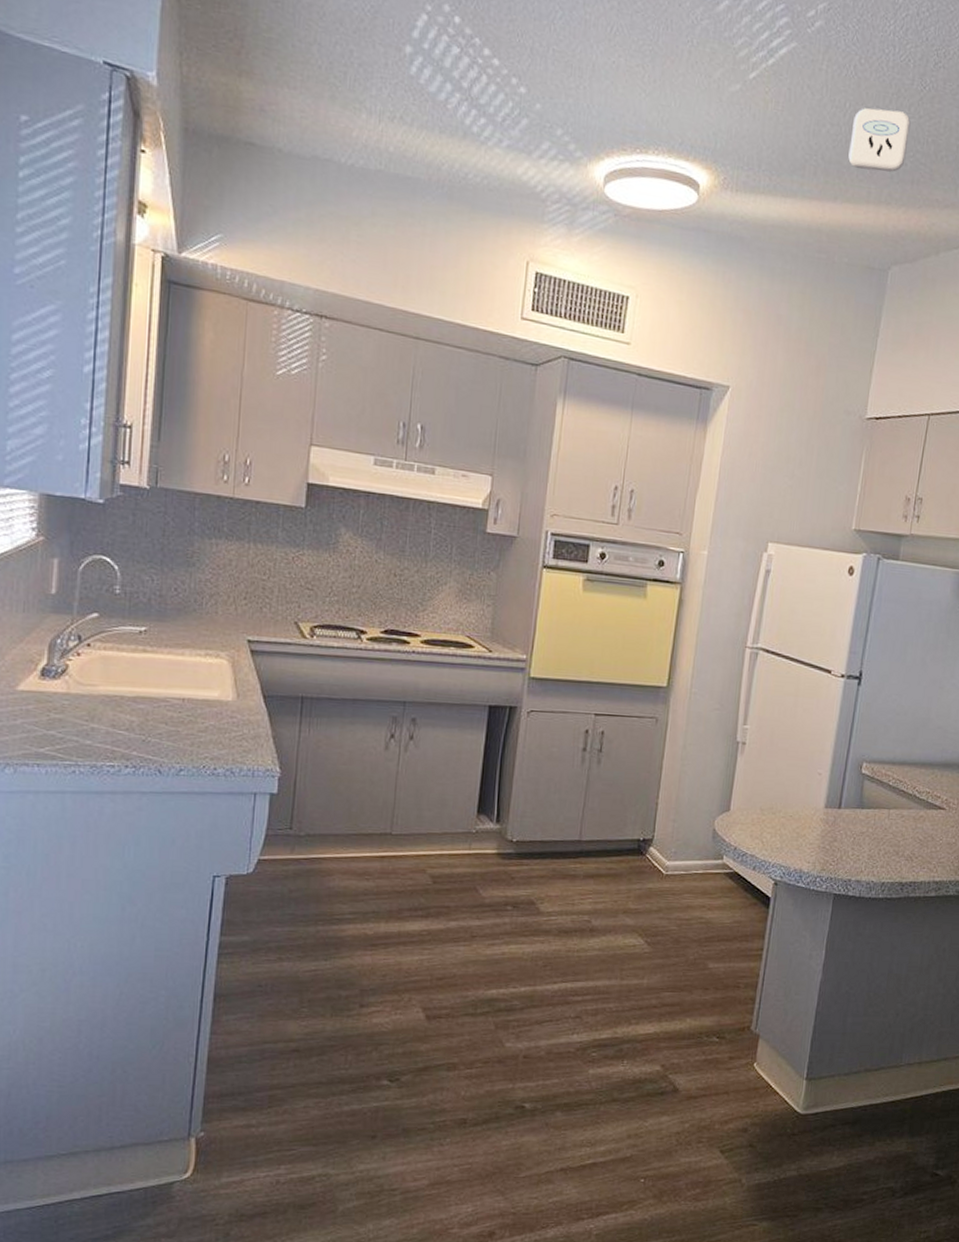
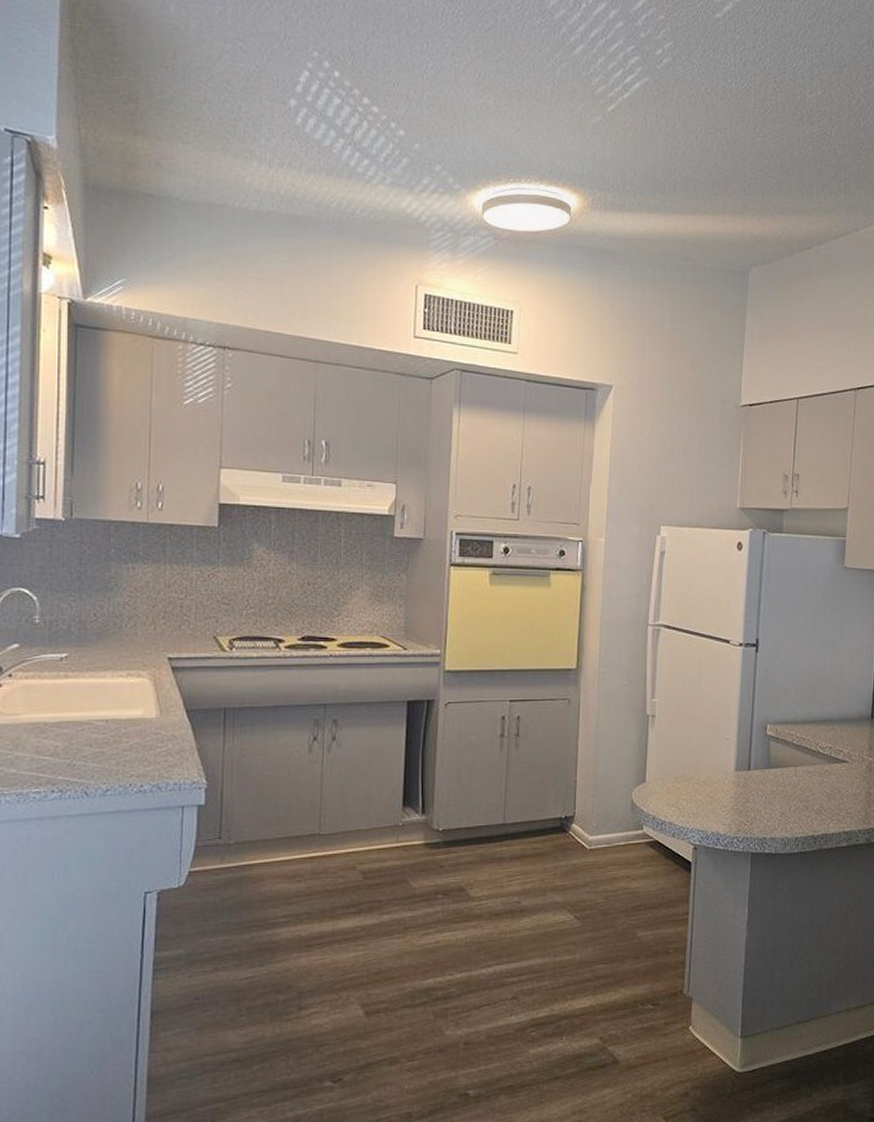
smoke detector: present [848,108,911,172] -> none [703,130,757,185]

